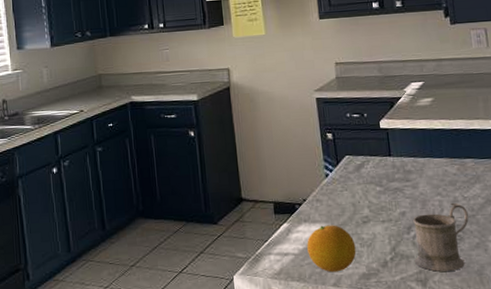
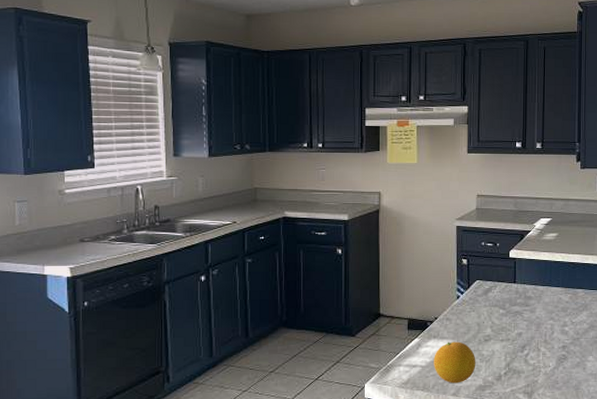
mug: present [413,202,469,272] -> none [524,326,574,386]

